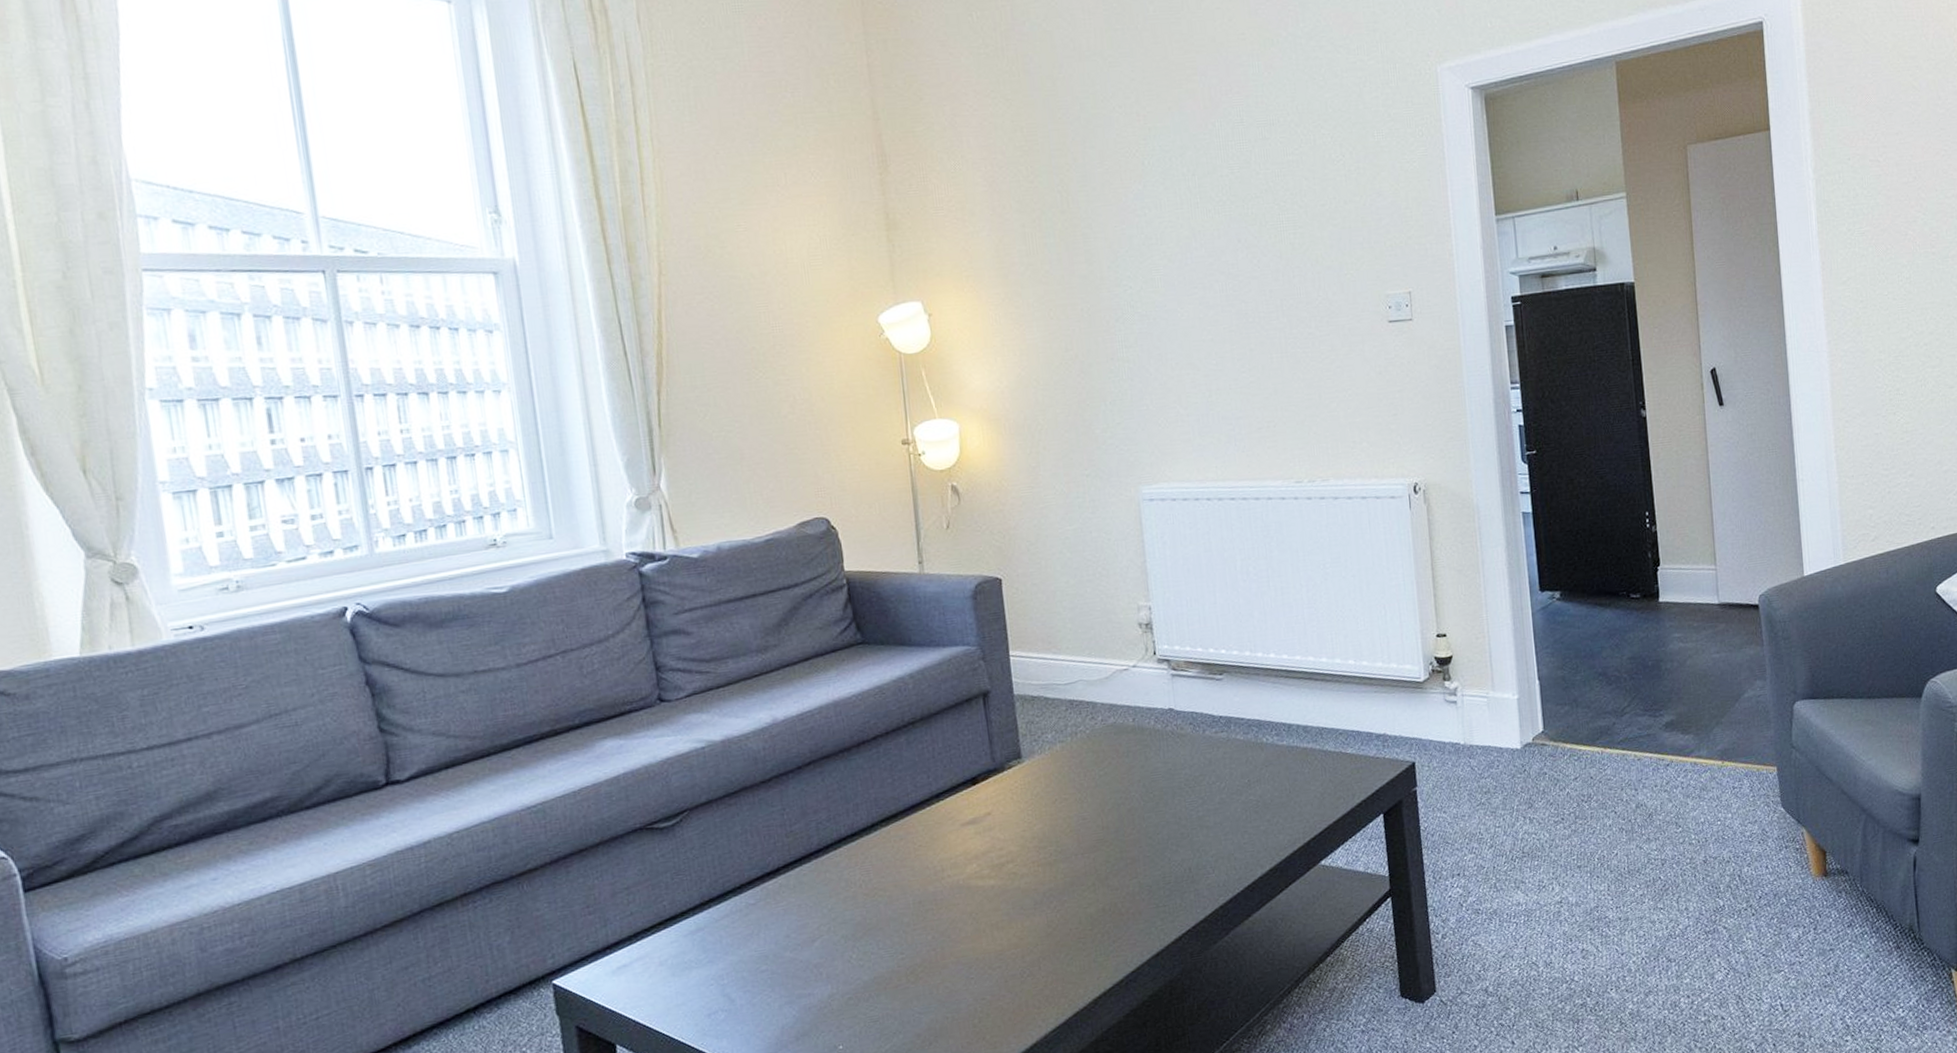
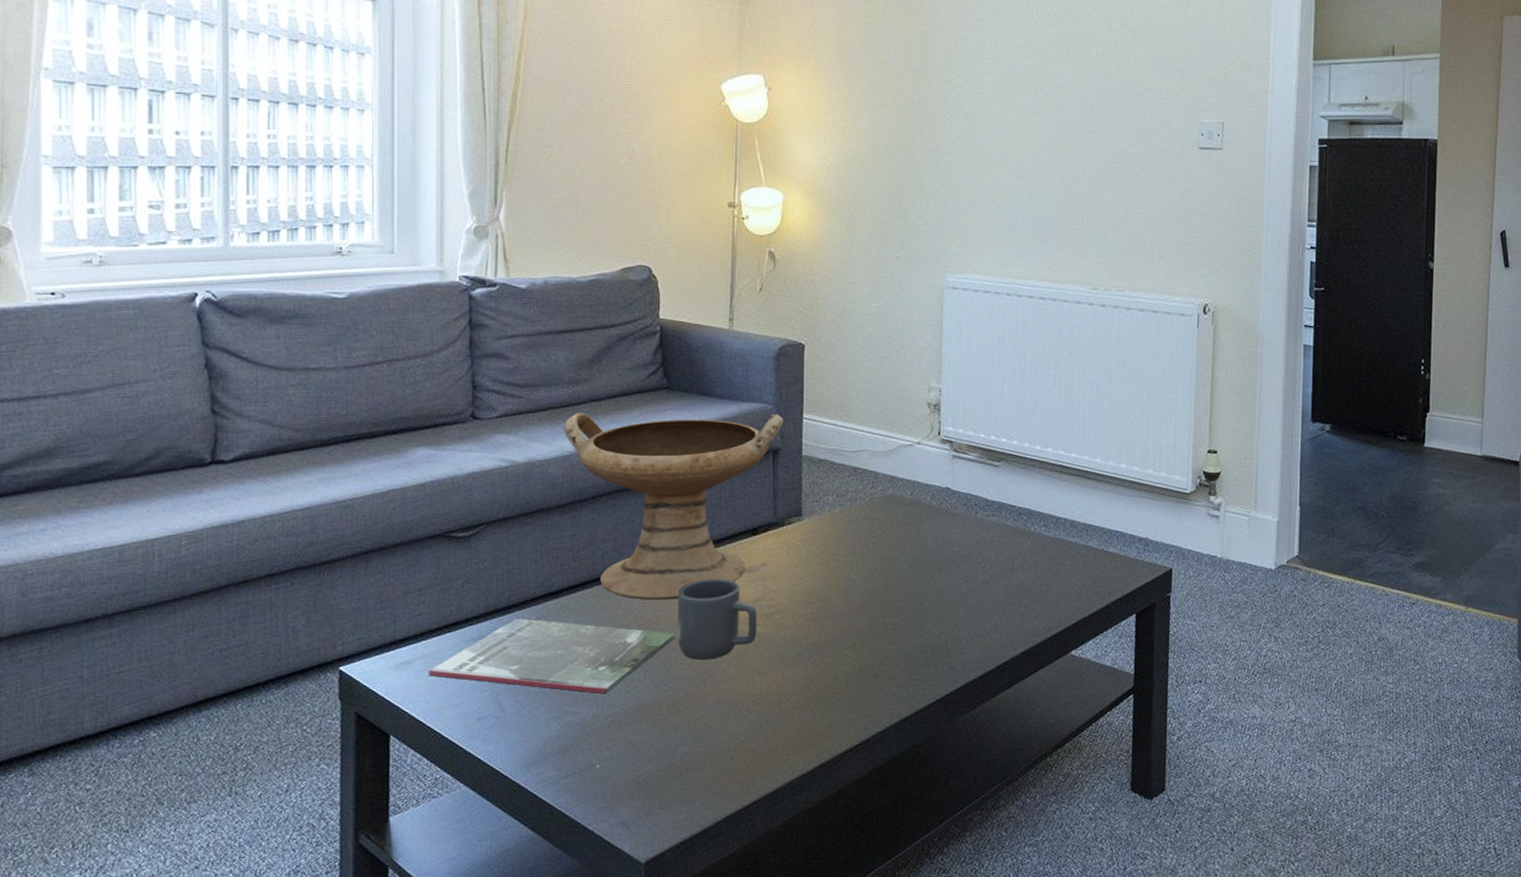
magazine: none [647,897,905,978] -> present [428,618,675,694]
decorative bowl: none [757,655,990,868] -> present [563,413,783,600]
mug: none [901,834,990,923] -> present [678,579,757,660]

